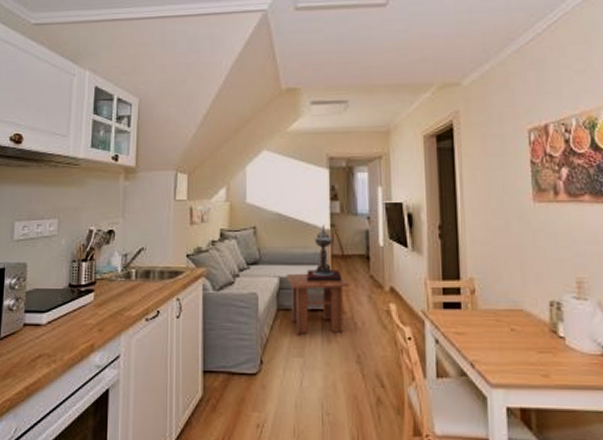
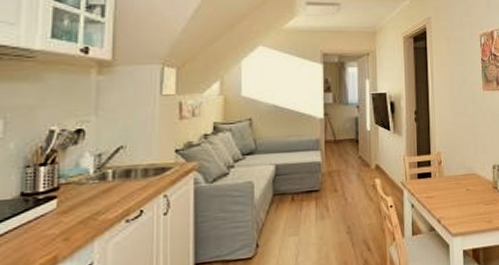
coffee table: present [286,273,350,336] -> none [282,159,342,217]
decorative urn: present [307,225,342,282] -> none [302,114,335,167]

